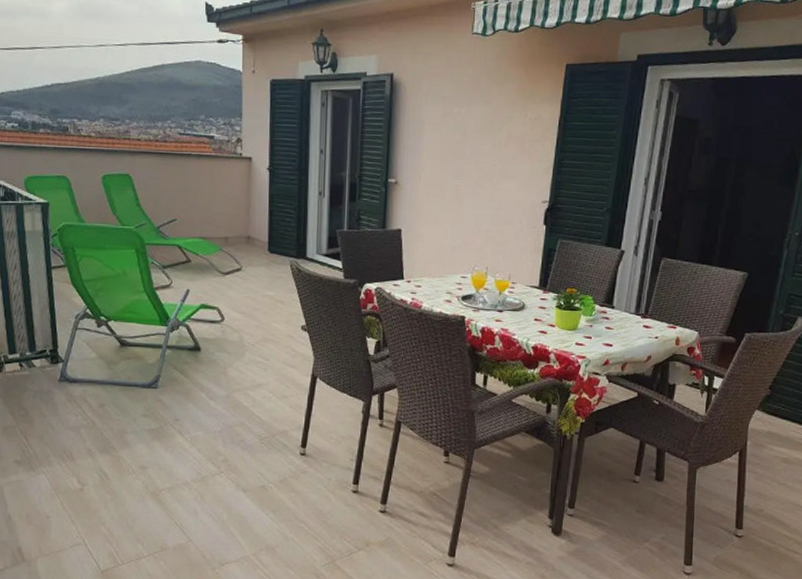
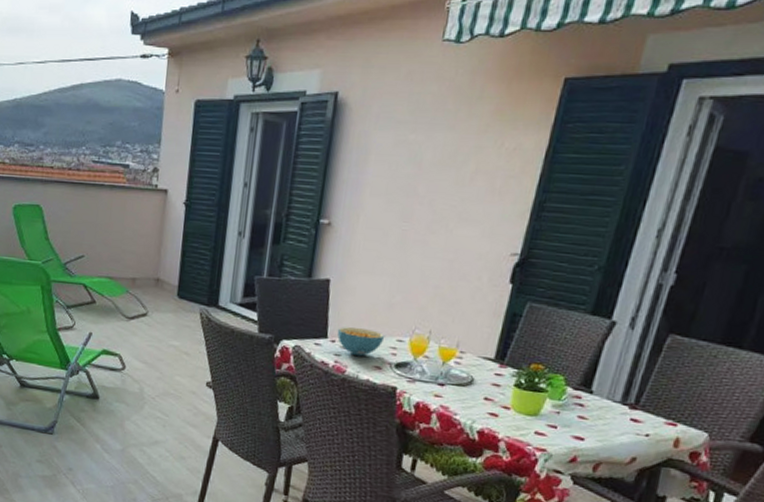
cereal bowl: none [411,269,451,293] -> present [337,327,385,357]

